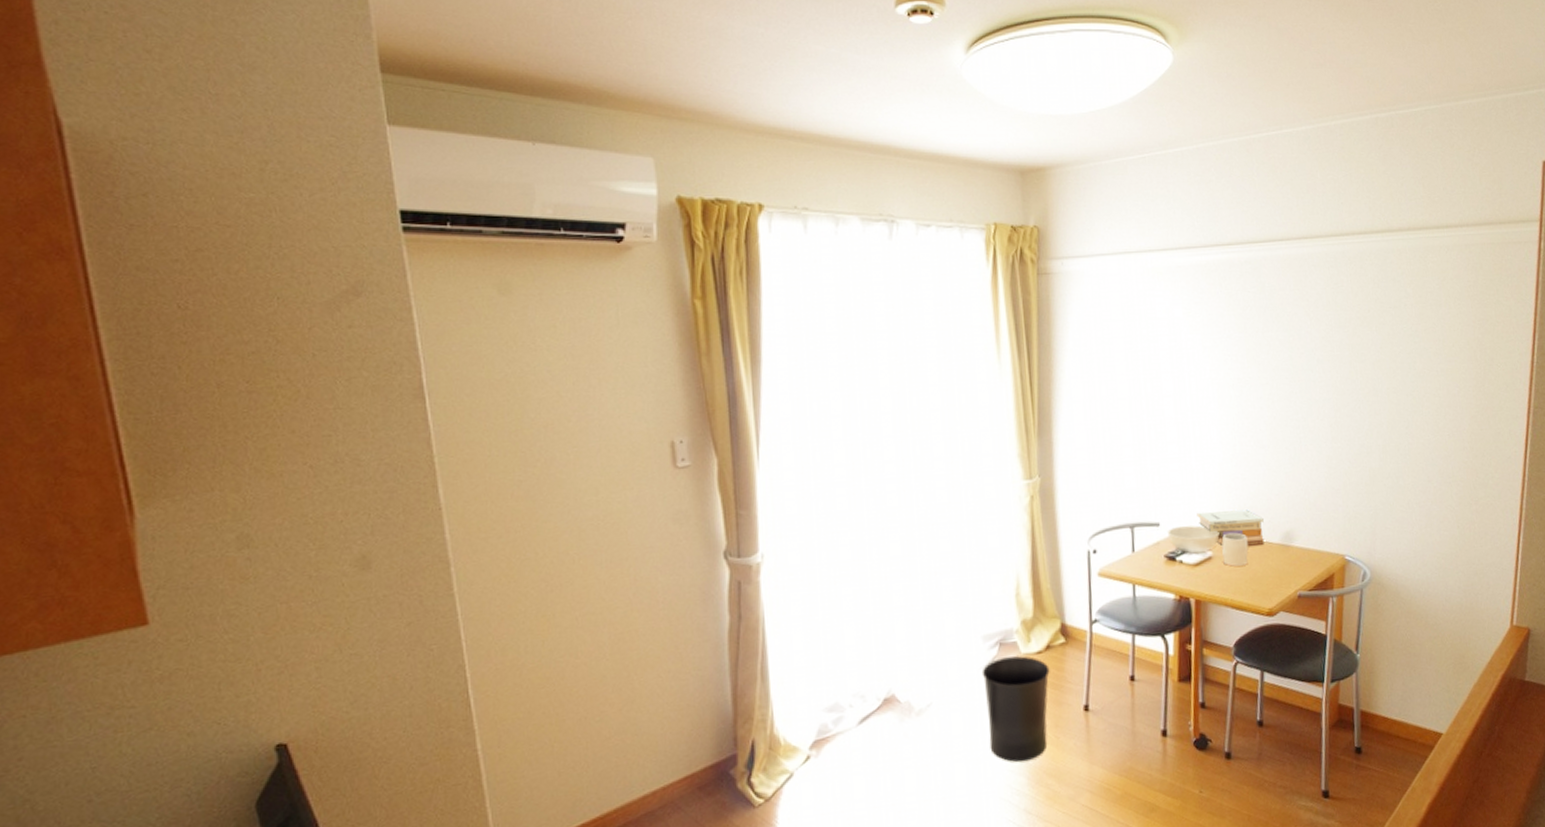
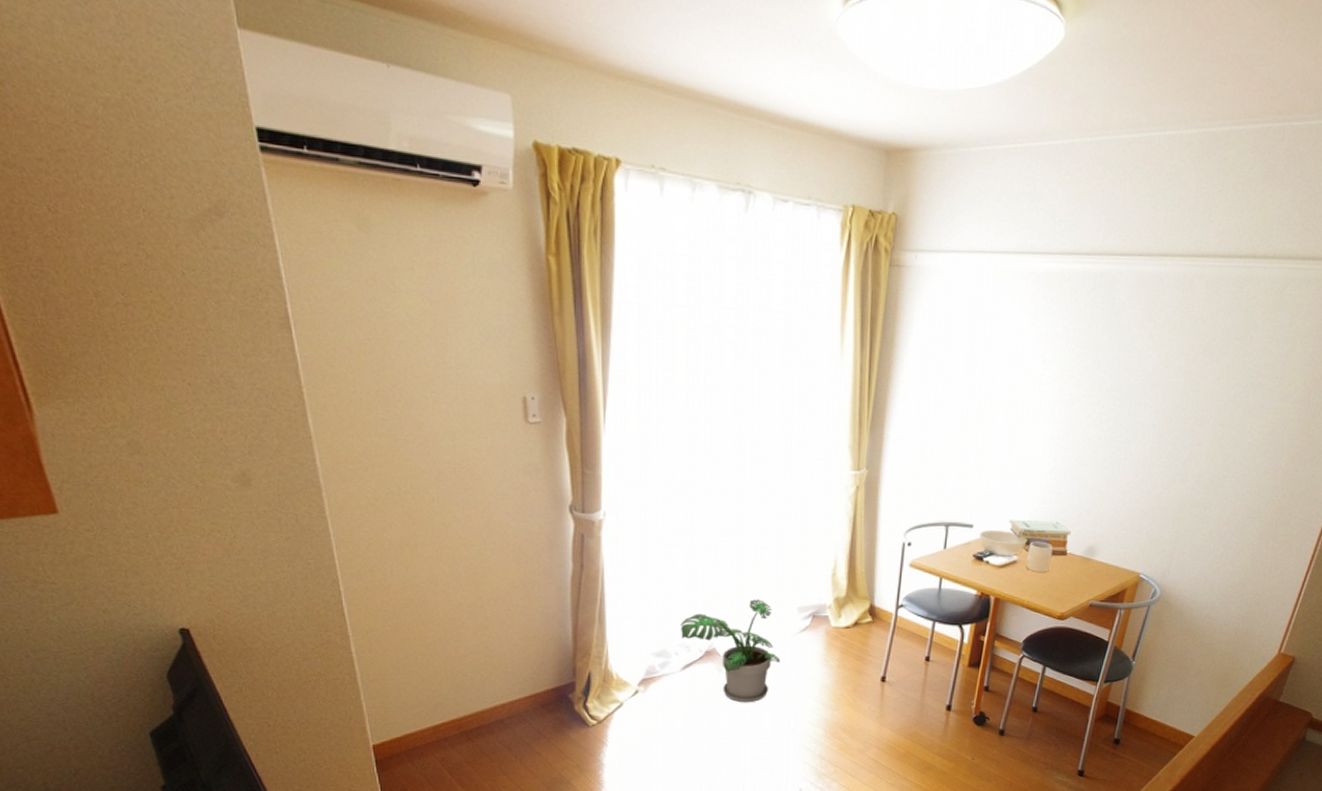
potted plant: none [852,631,968,756] -> present [680,599,780,703]
waste bin: present [981,656,1050,762] -> none [794,628,855,716]

